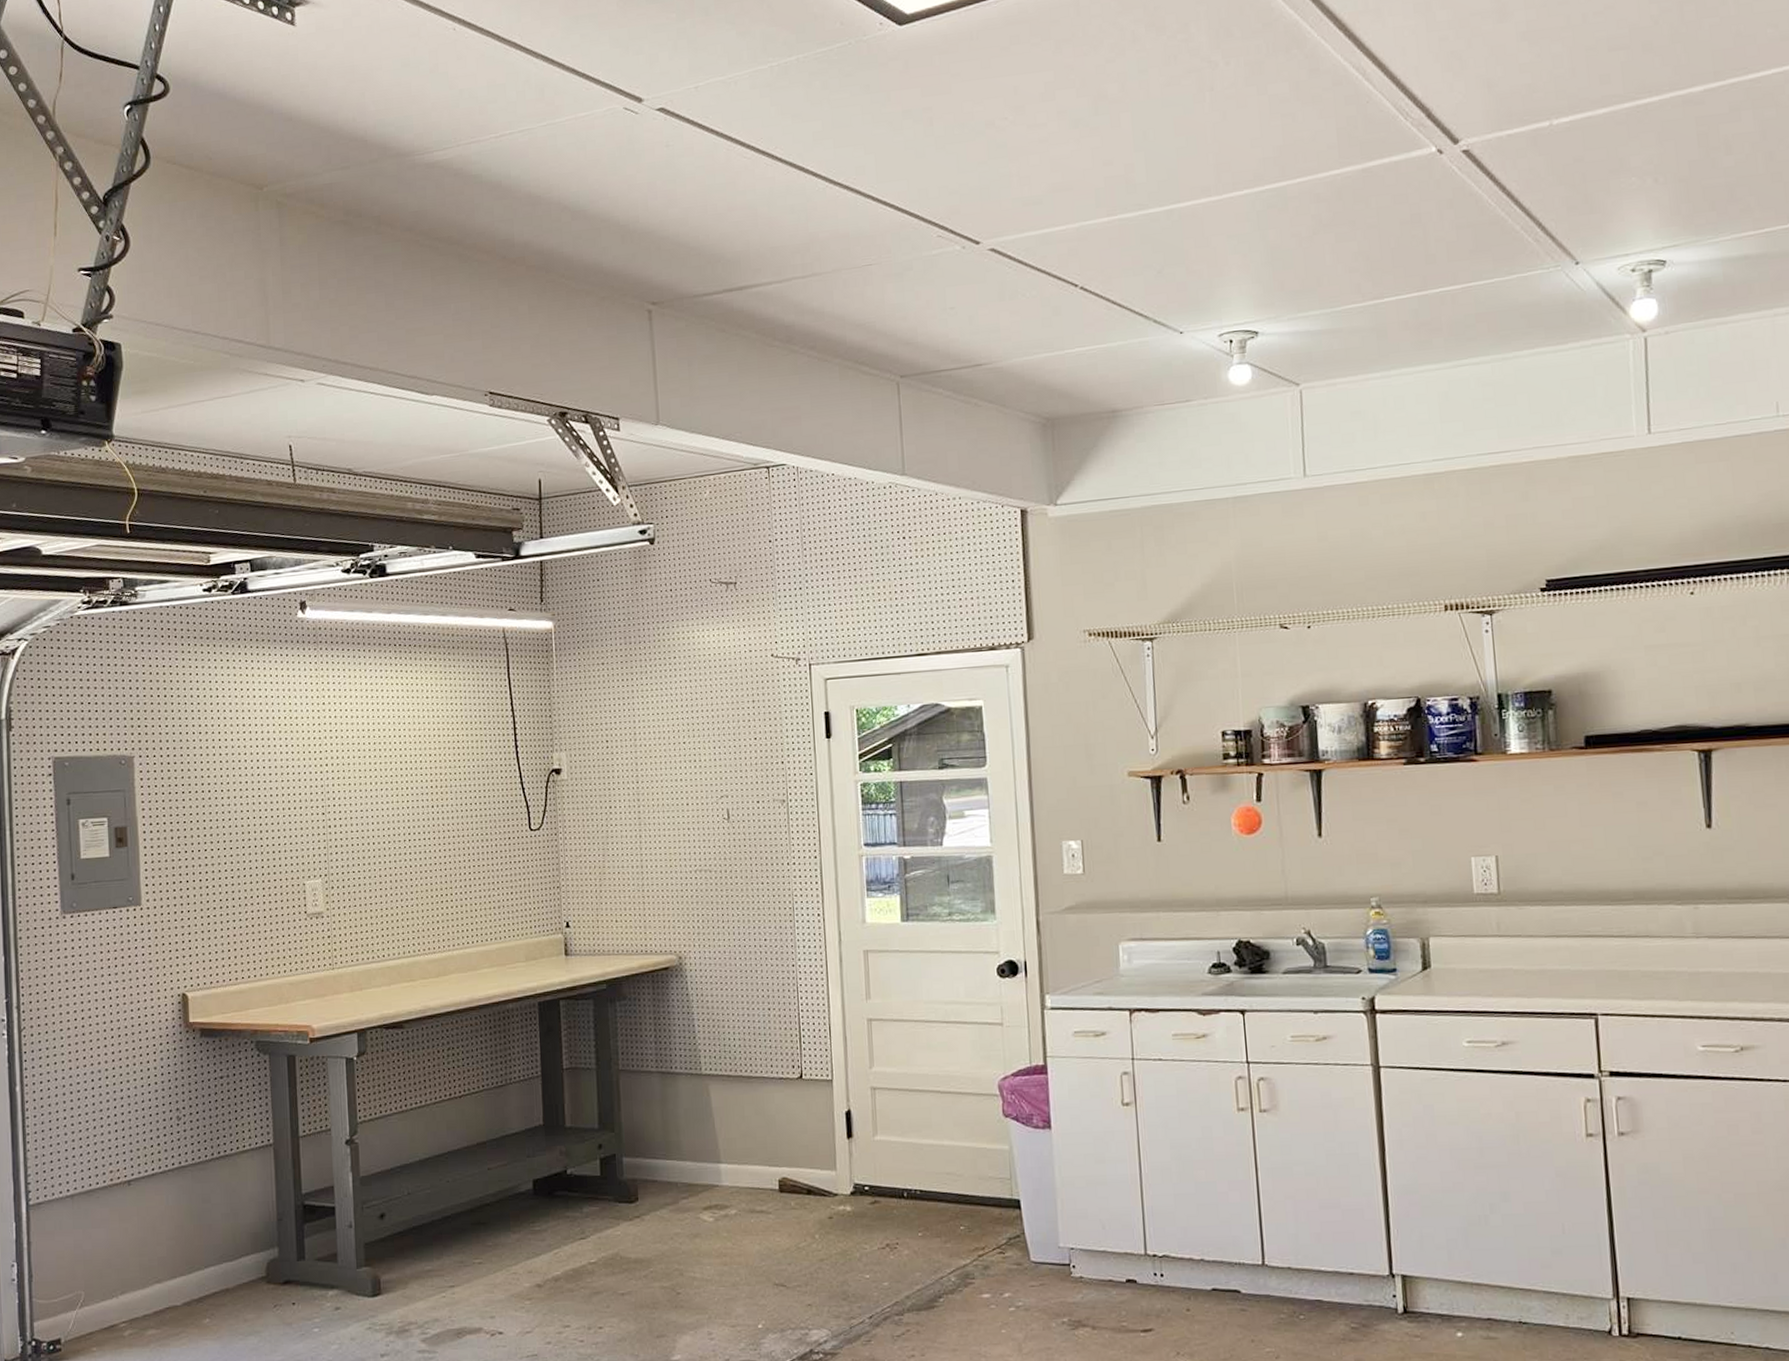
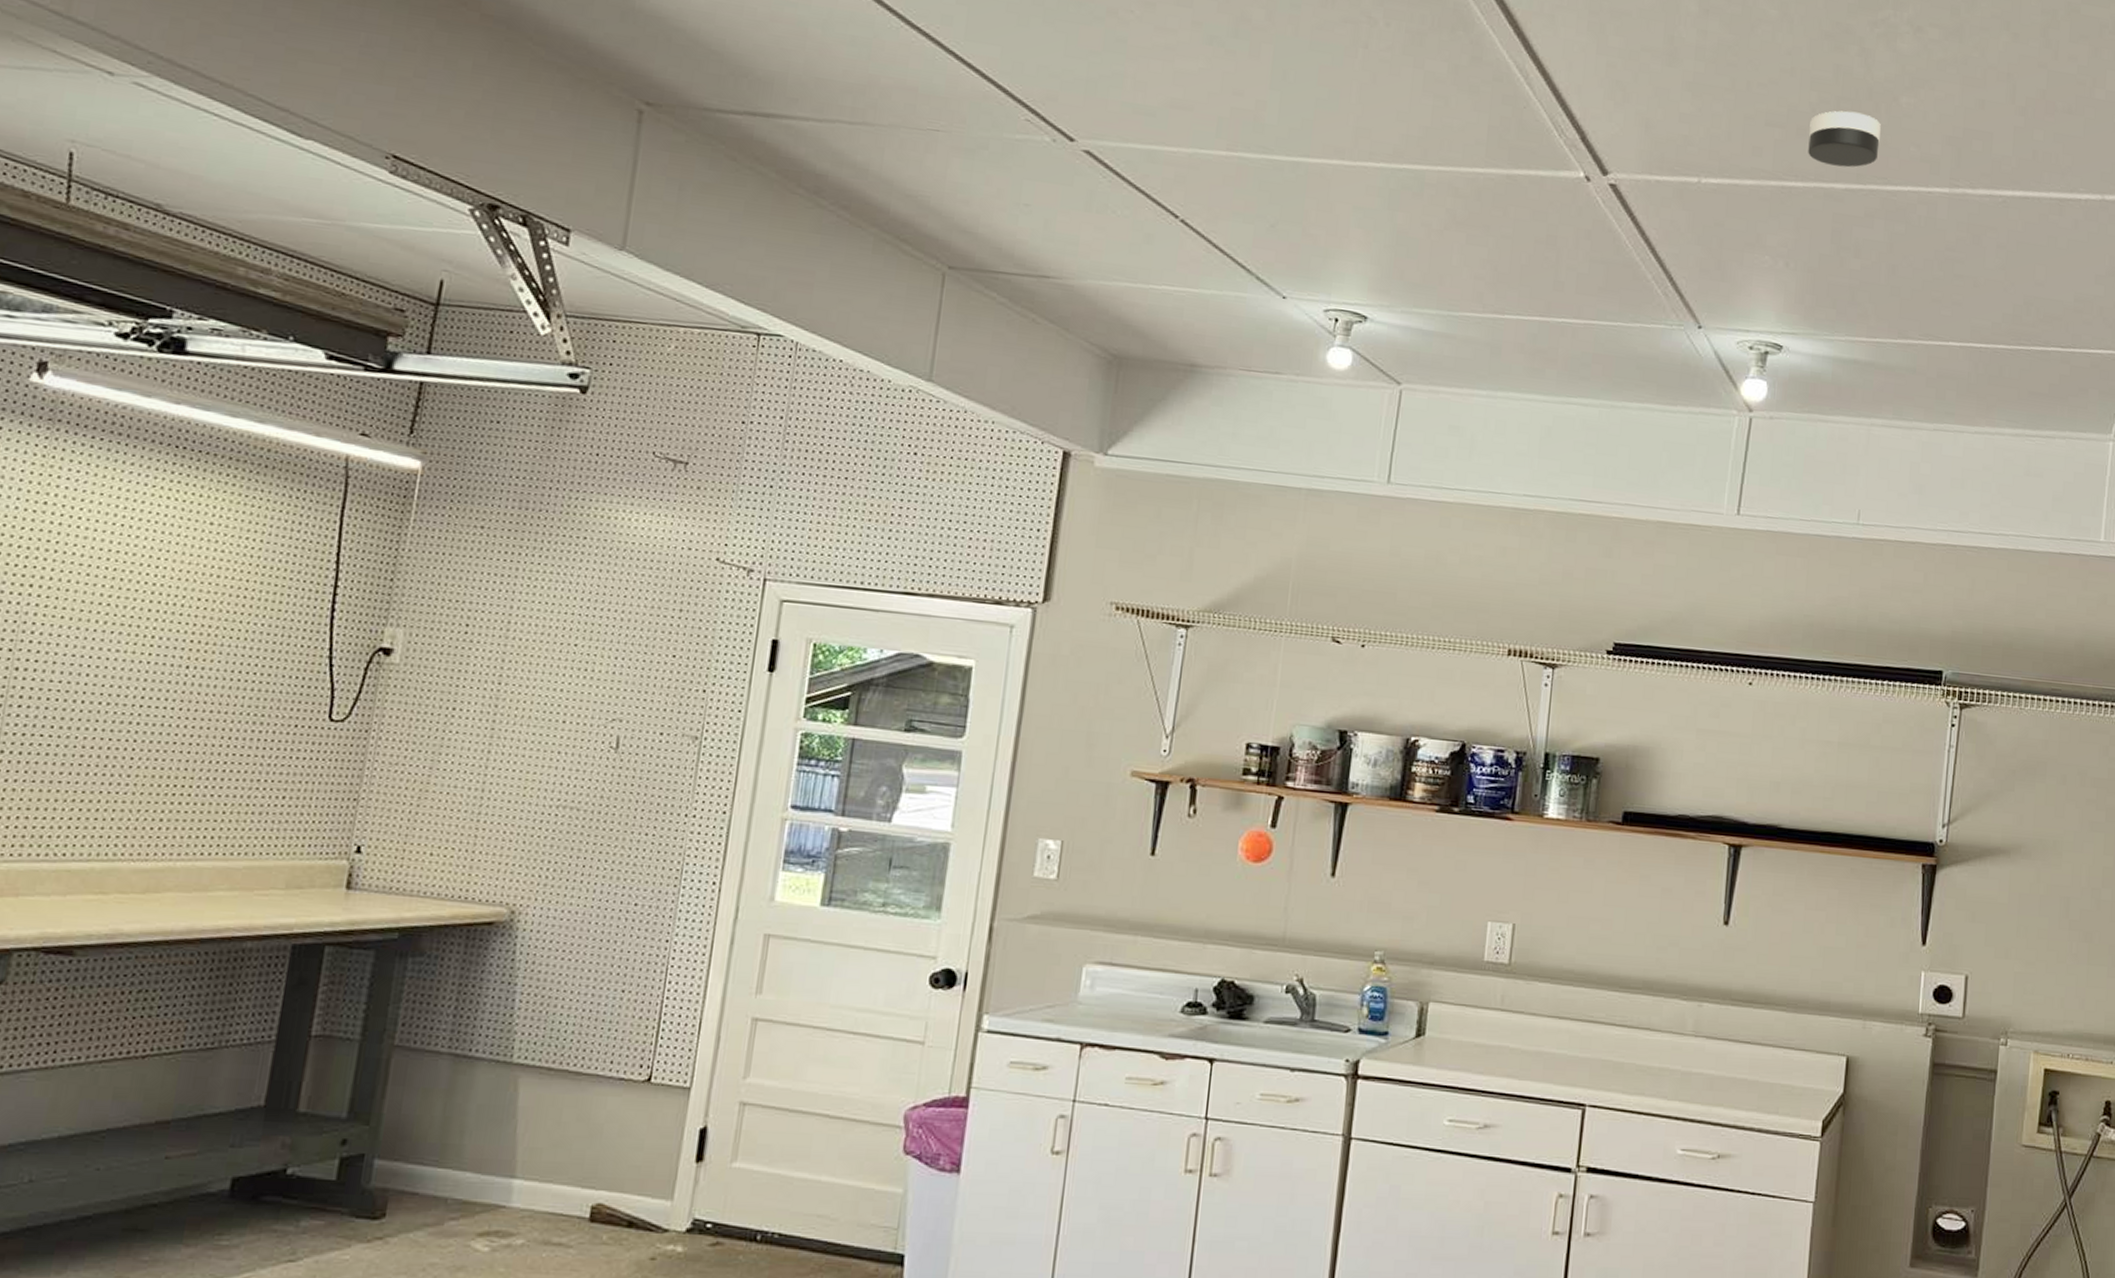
smoke detector: none [1655,10,1734,72] -> present [1808,110,1881,168]

